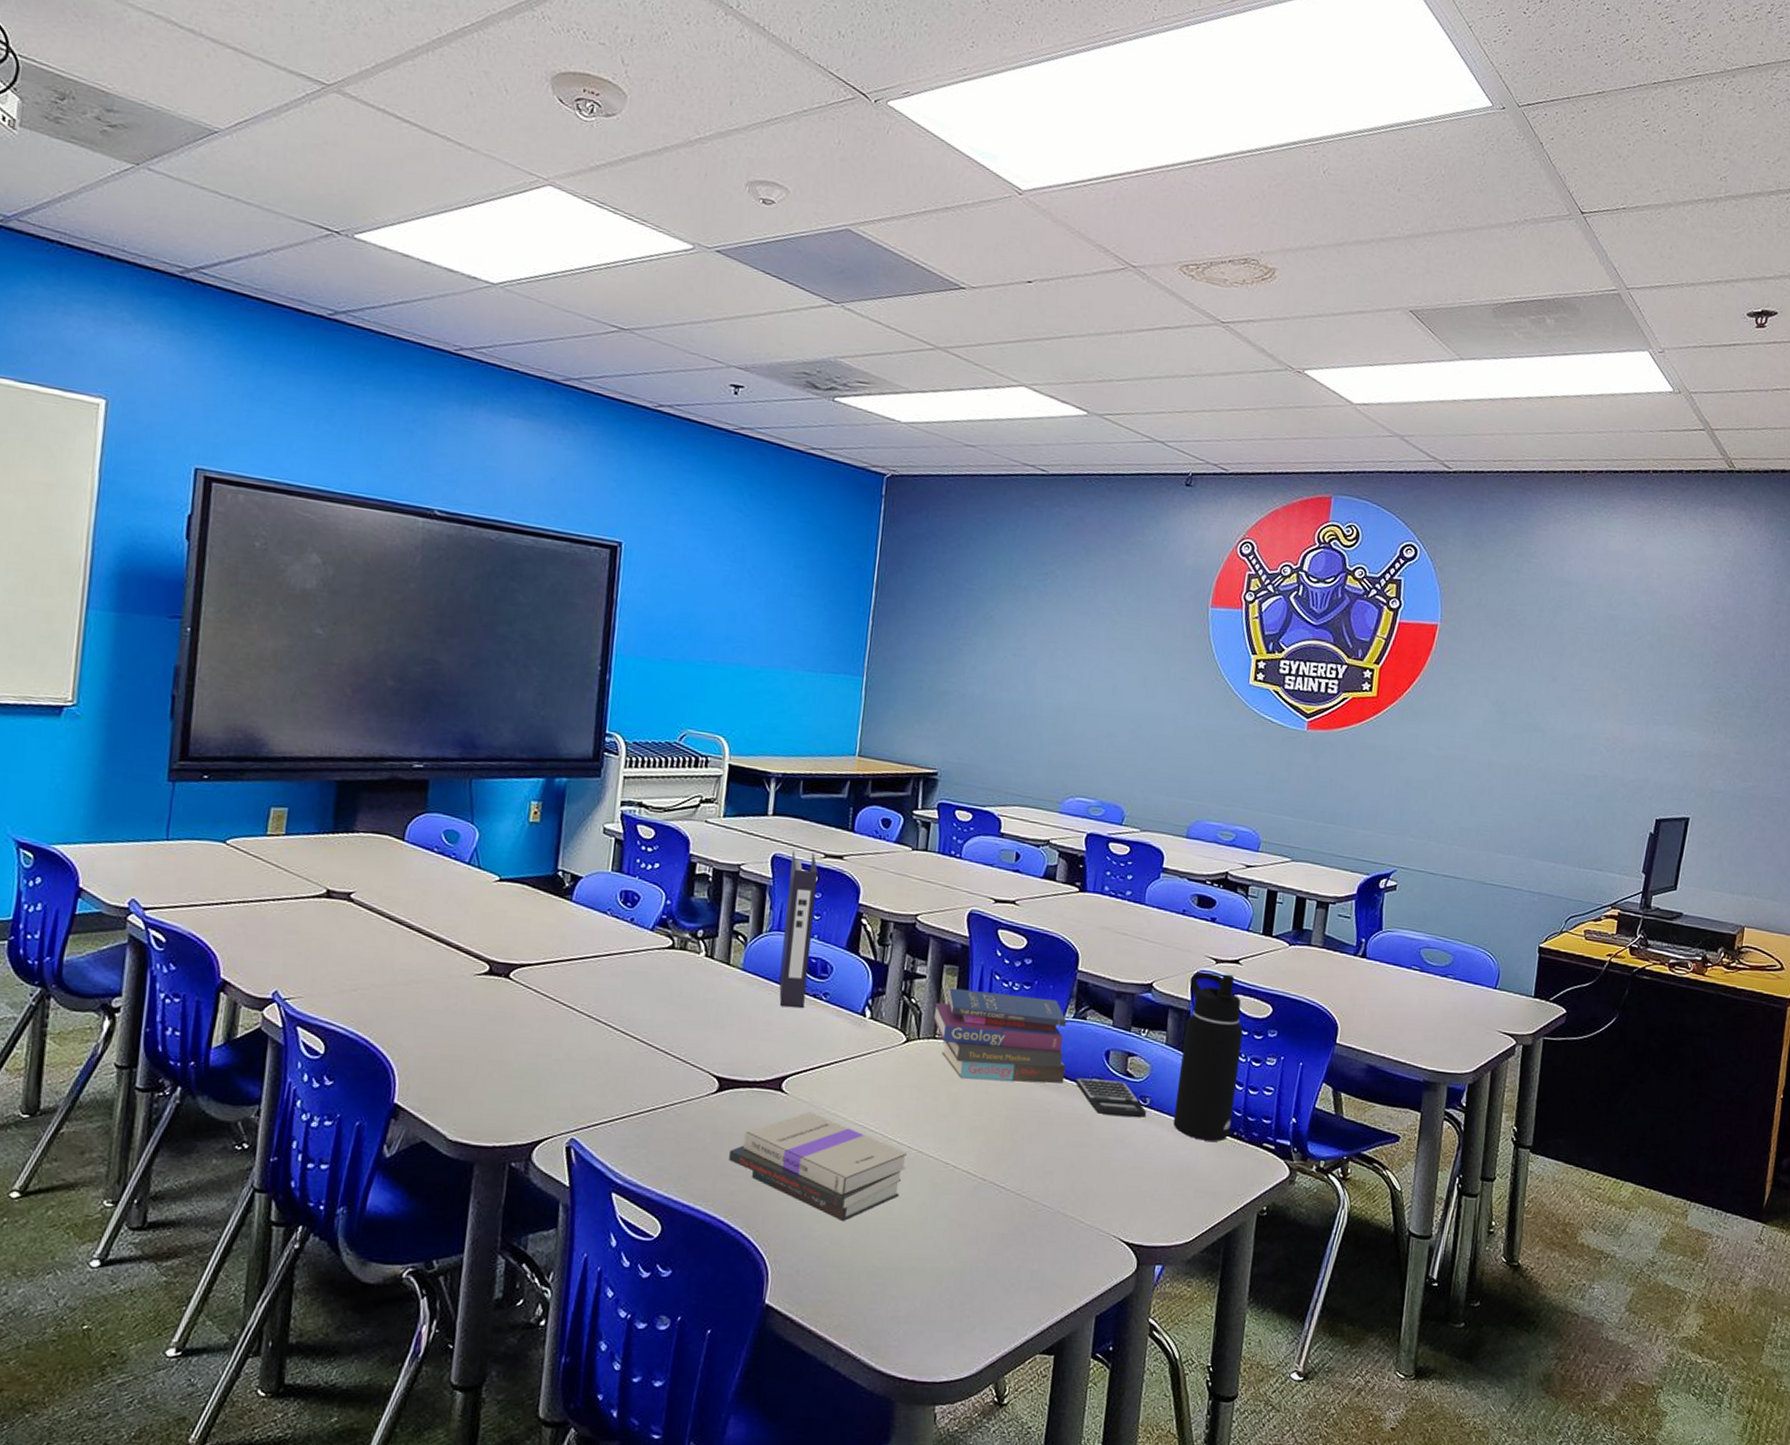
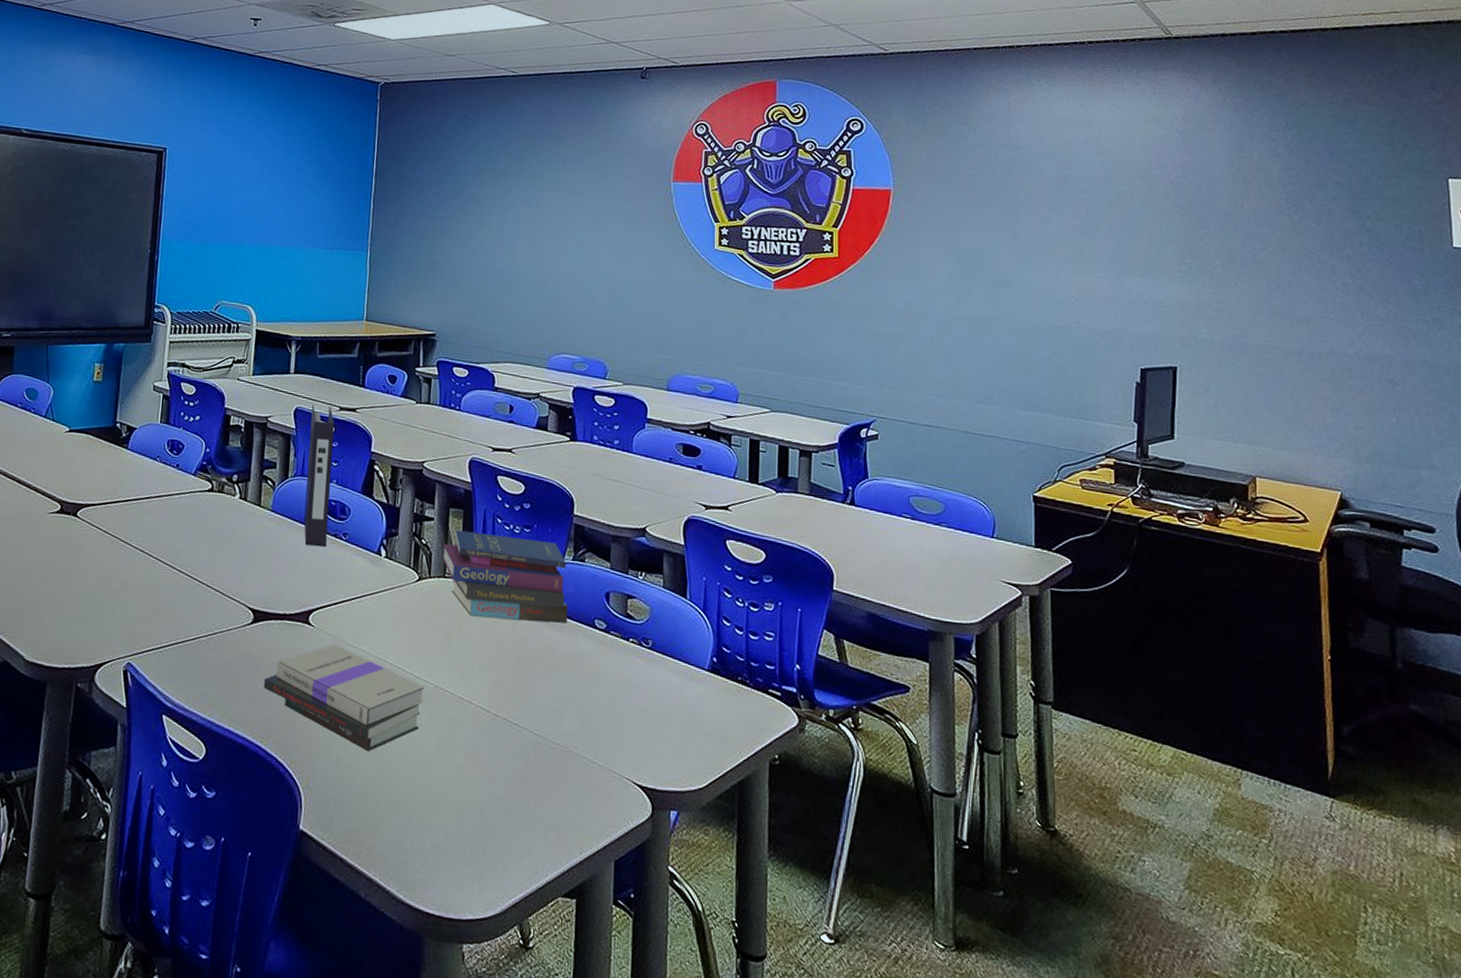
calculator: present [1076,1078,1147,1117] -> none [579,618,650,659]
water bottle: present [1173,972,1244,1142] -> none [676,517,739,686]

